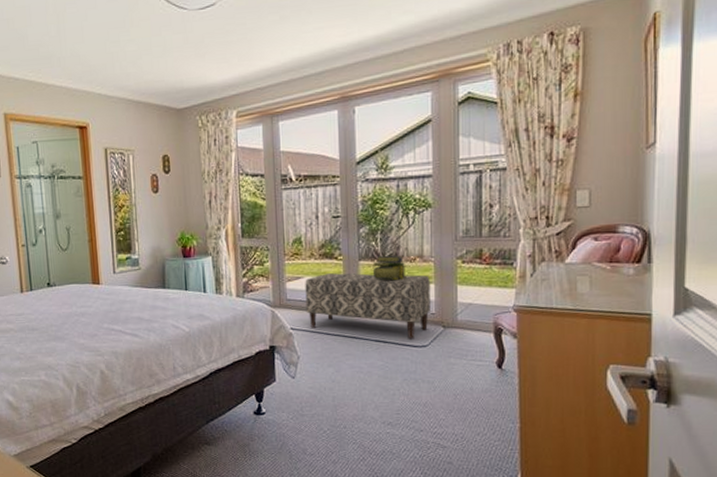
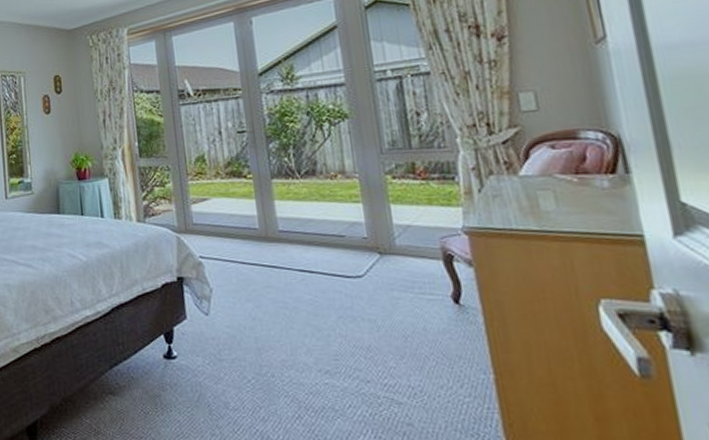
bench: present [305,273,430,340] -> none [212,193,362,269]
stack of books: present [372,255,407,280] -> none [287,171,328,200]

